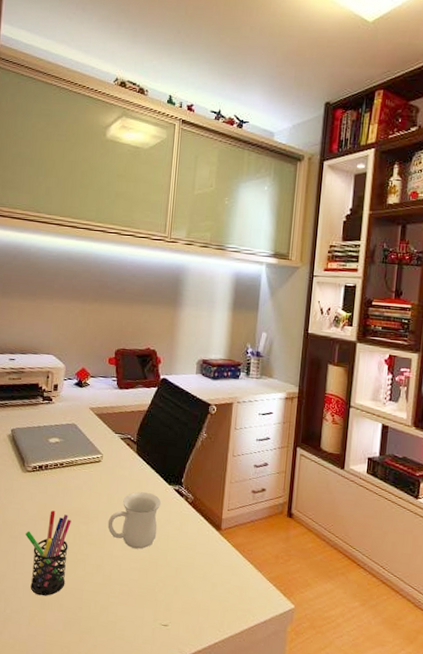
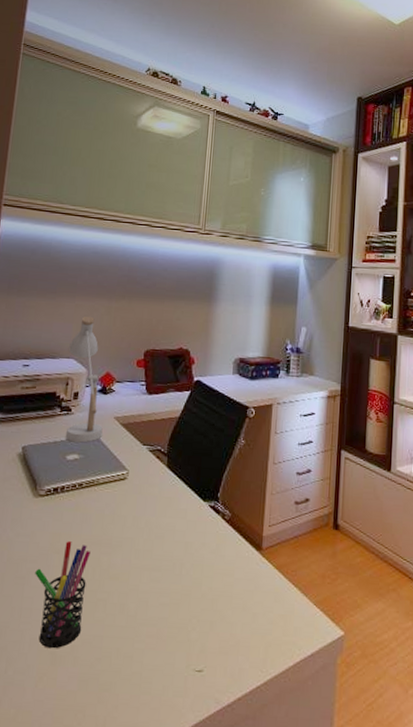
desk lamp: none [47,316,80,429] -> present [65,316,103,443]
mug: present [107,491,162,549] -> none [133,511,195,580]

